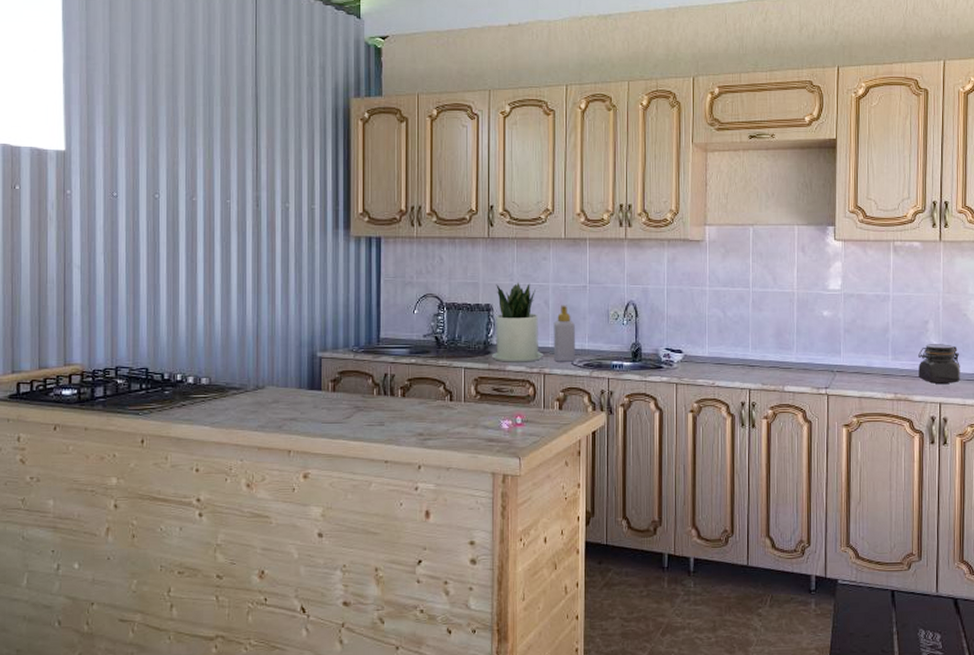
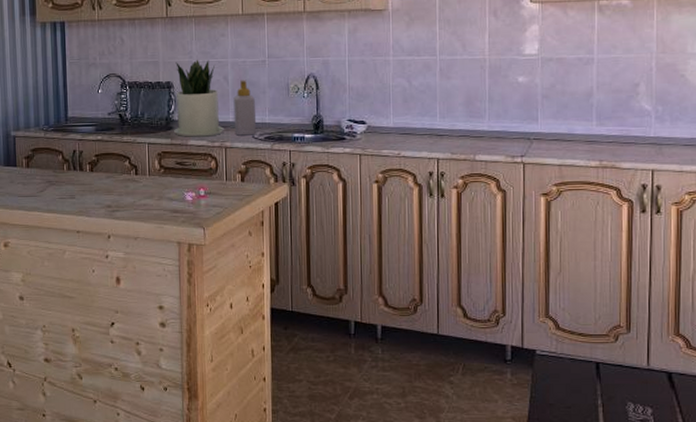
jar: present [918,344,960,385] -> none [627,107,677,151]

